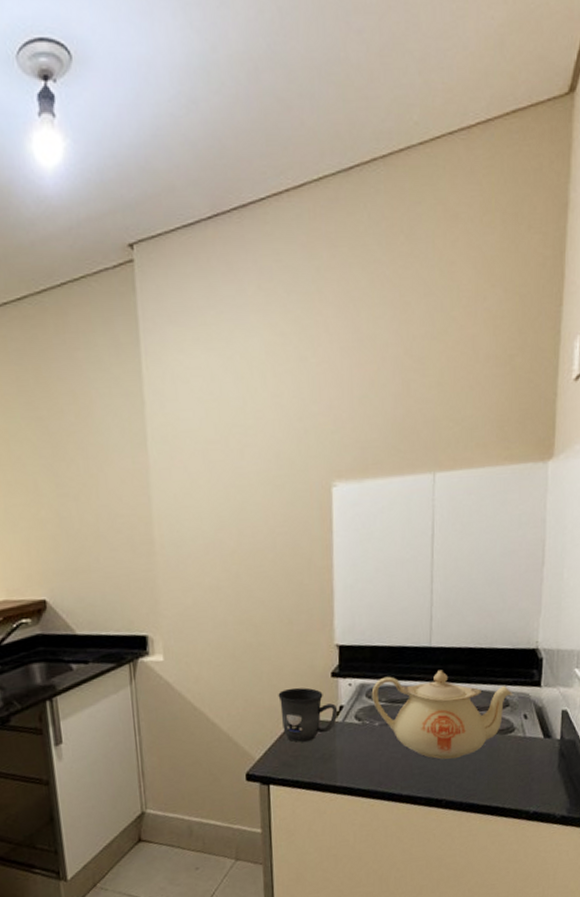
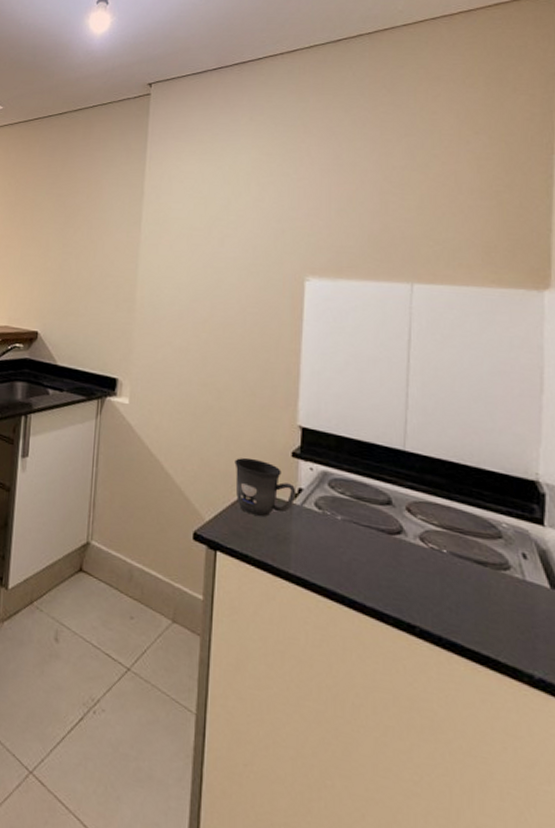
teapot: present [371,670,513,760] -> none [334,470,508,582]

